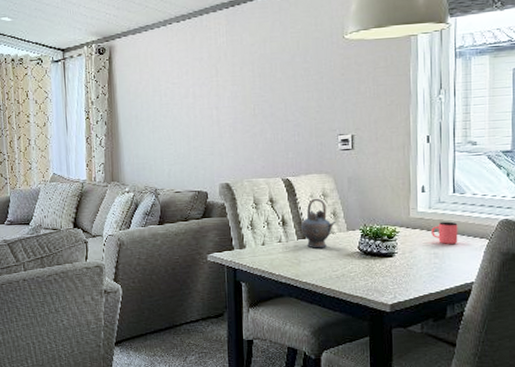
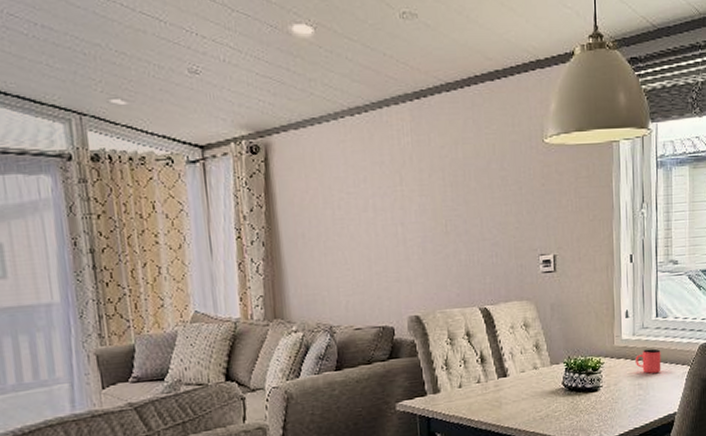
teapot: present [301,198,336,249] -> none [502,329,539,388]

